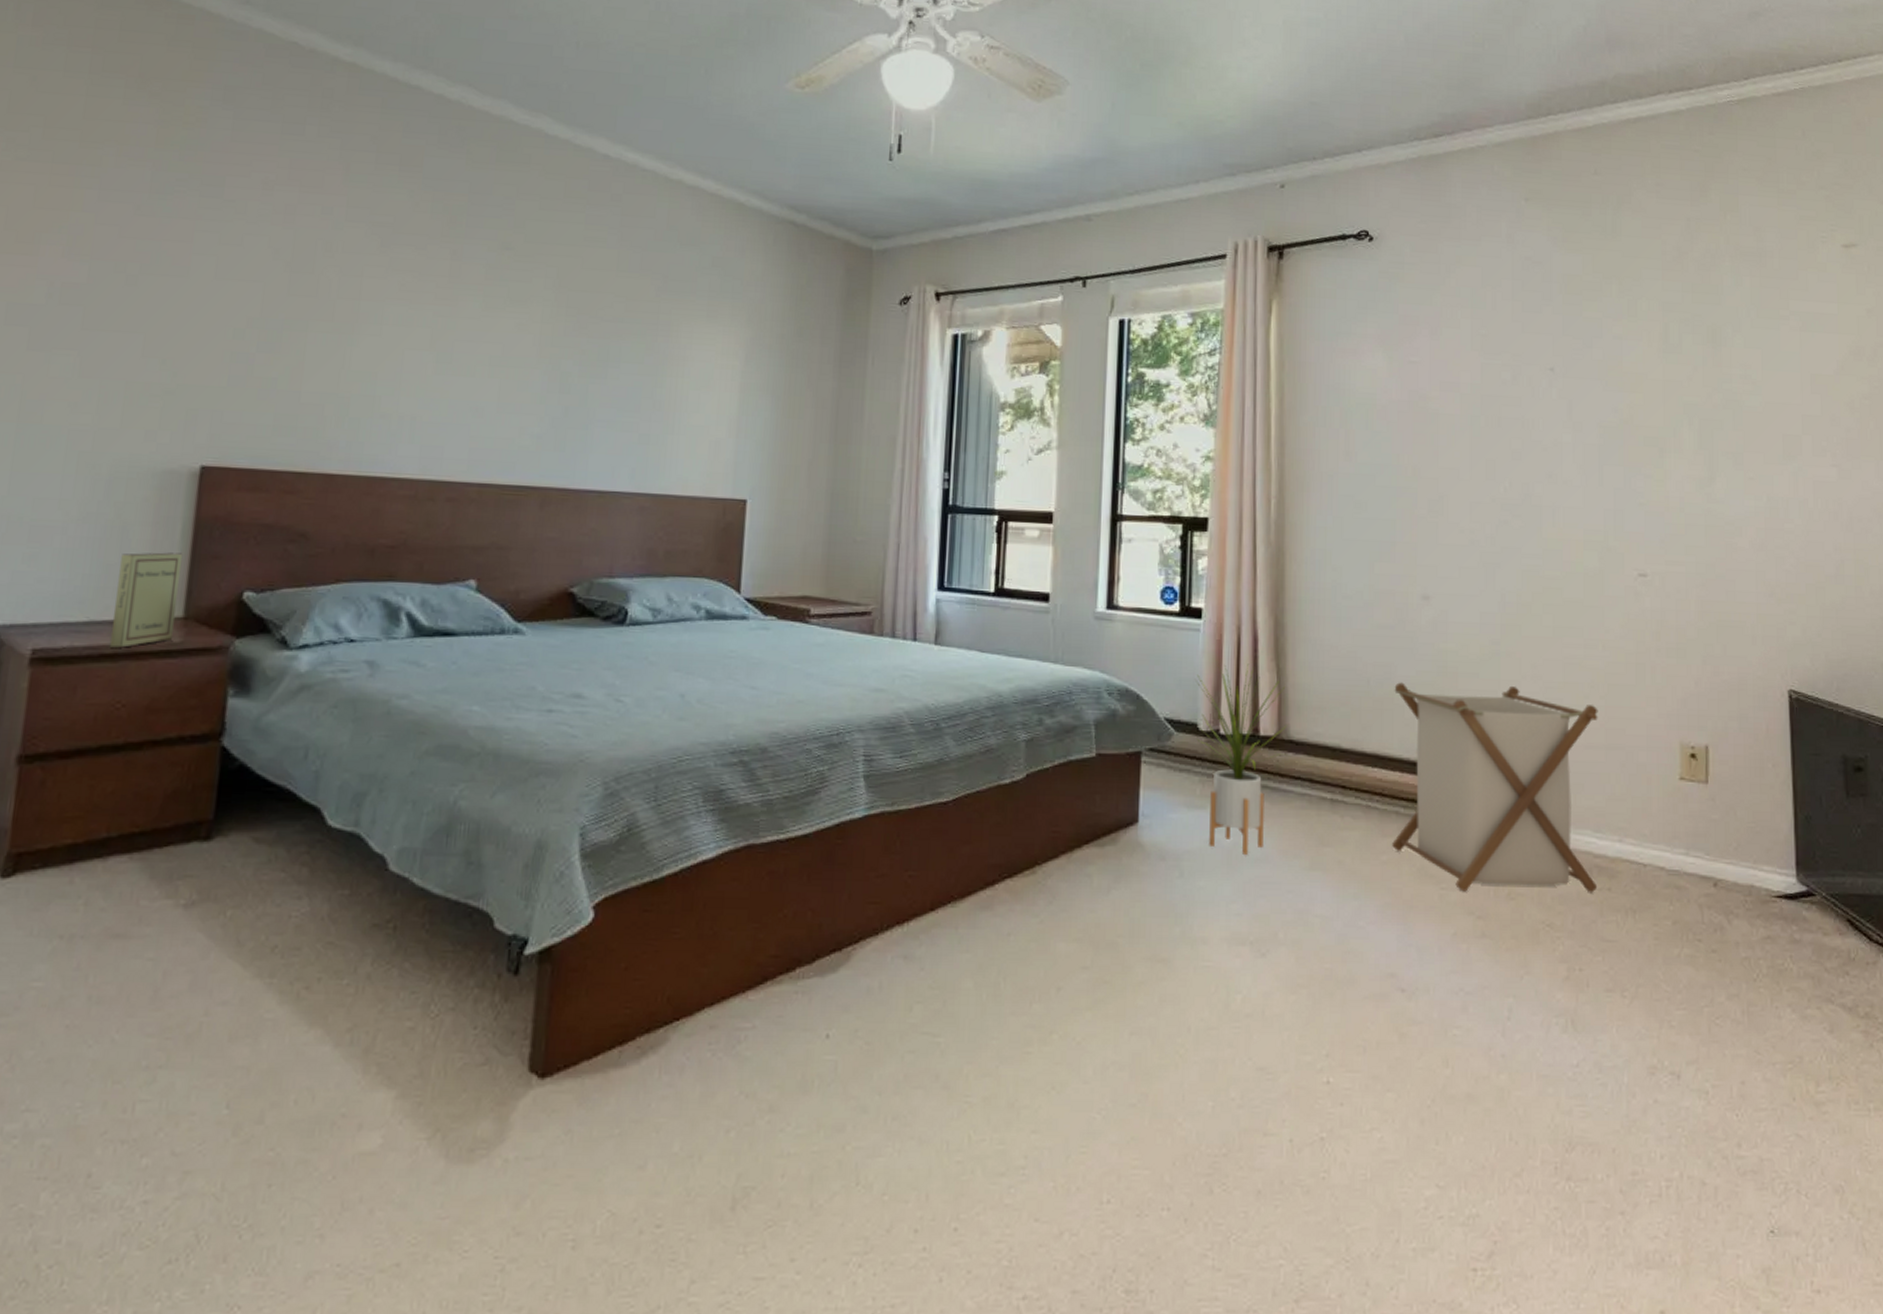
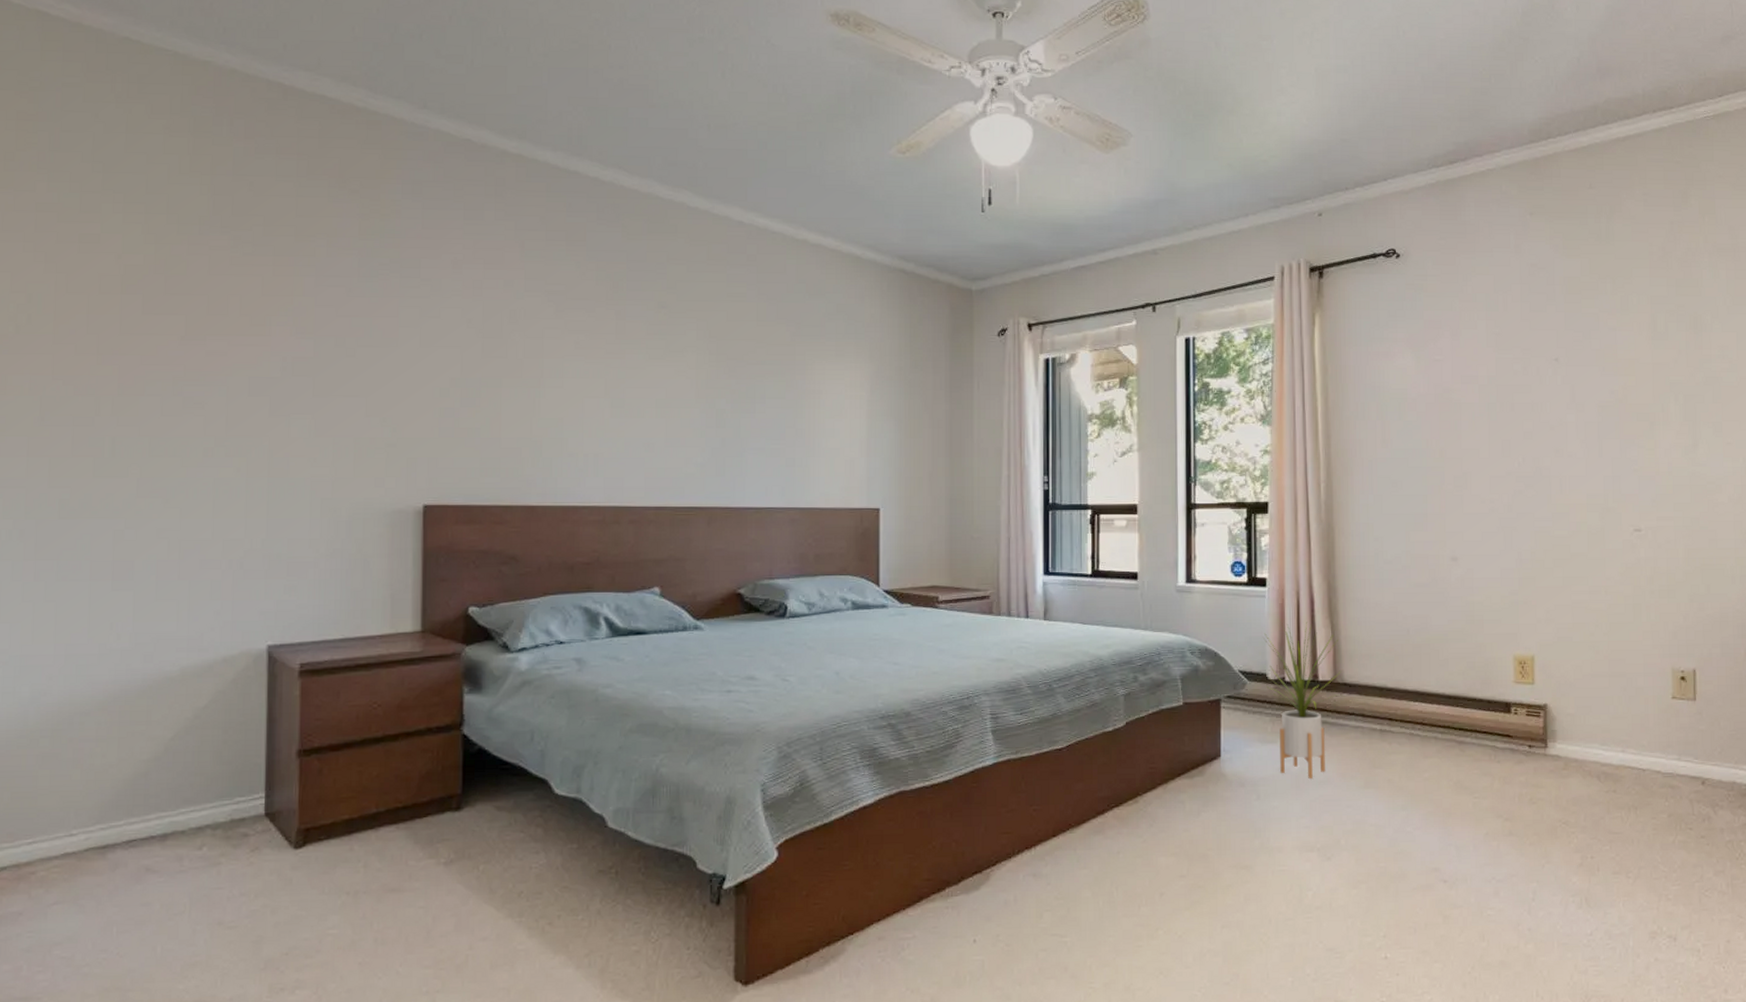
book: present [109,552,183,648] -> none [363,578,416,659]
laundry basket: present [1392,682,1598,893] -> none [1430,628,1605,799]

